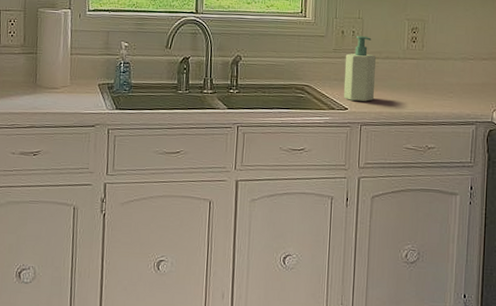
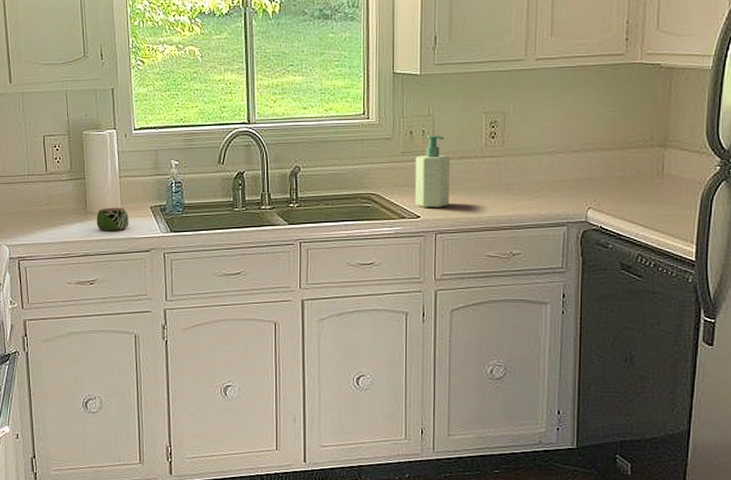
mug: none [44,82,77,105] -> present [96,207,129,230]

